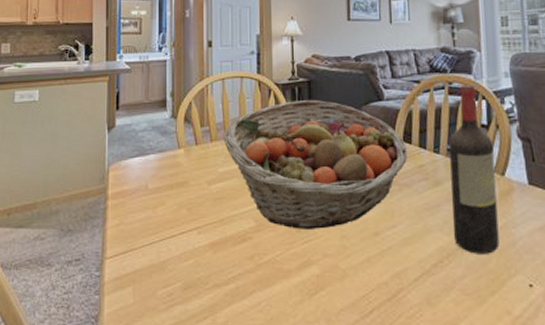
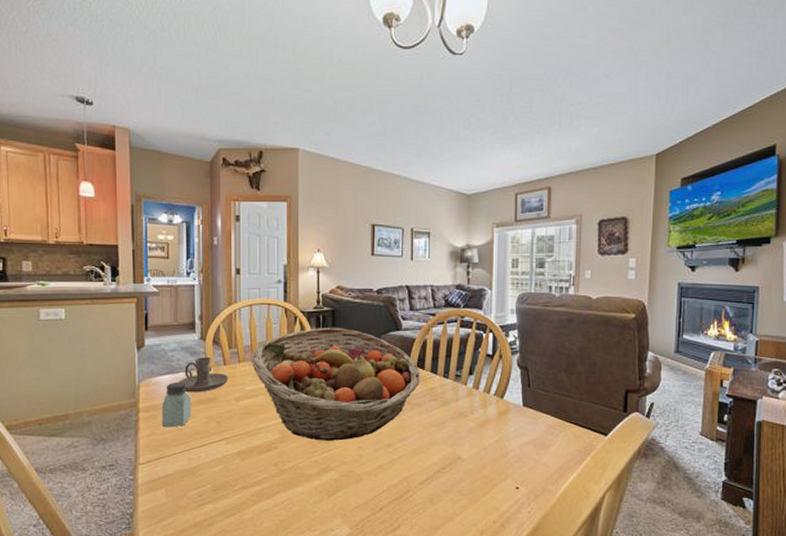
saltshaker: none [131,164,161,216] -> present [162,381,192,428]
candle holder: none [148,136,201,177] -> present [178,356,229,393]
wine bottle: present [449,84,500,254] -> none [455,319,496,463]

